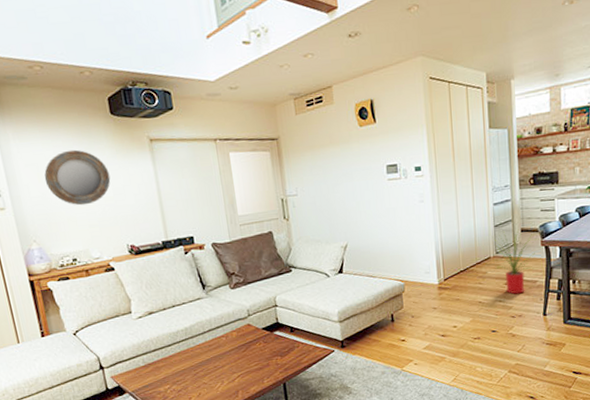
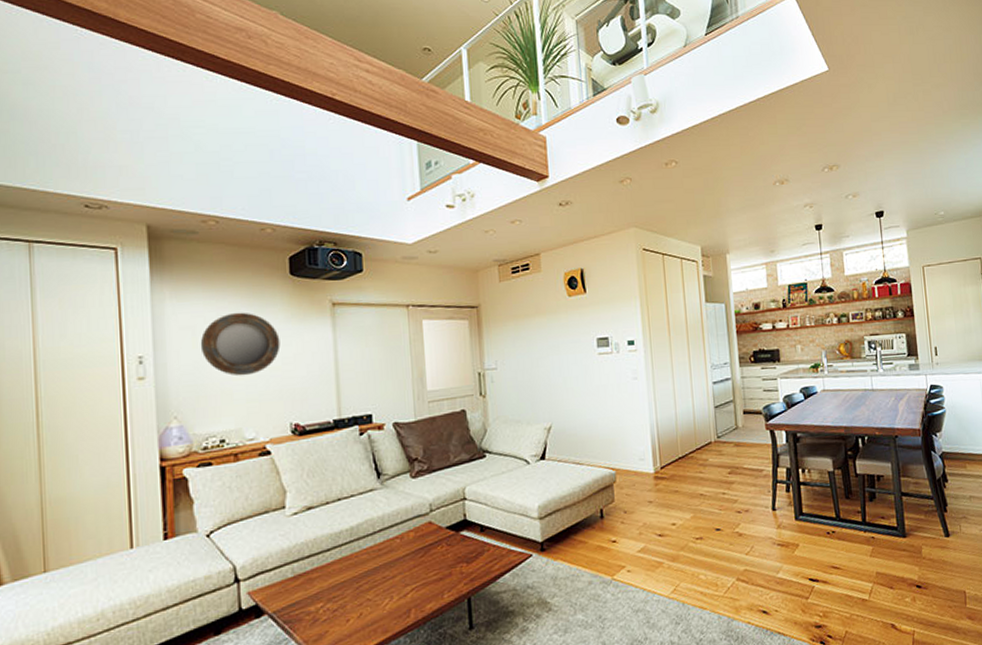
house plant: present [492,229,537,294] -> none [712,411,761,486]

